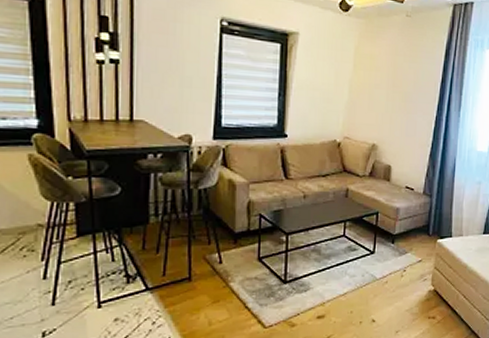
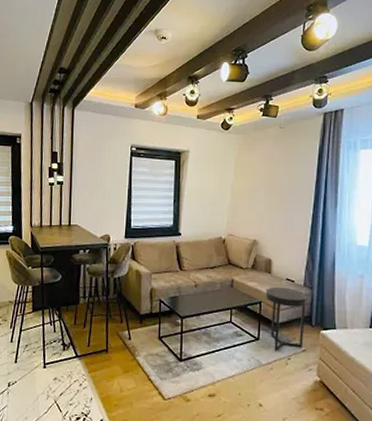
side table: none [383,195,426,263] -> present [265,286,307,351]

